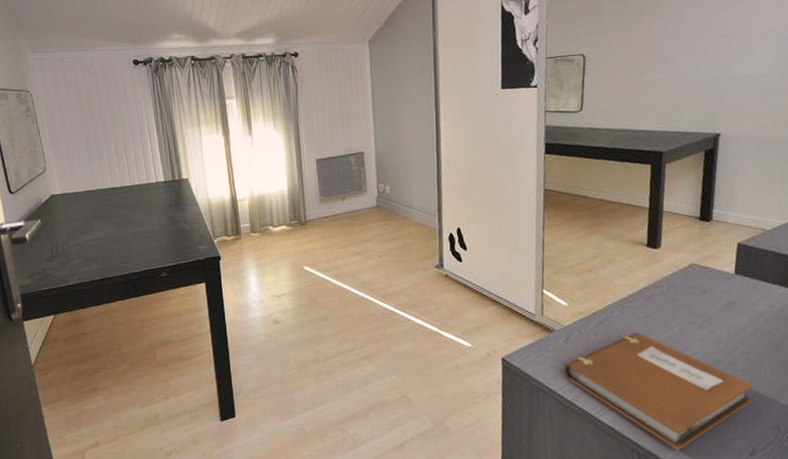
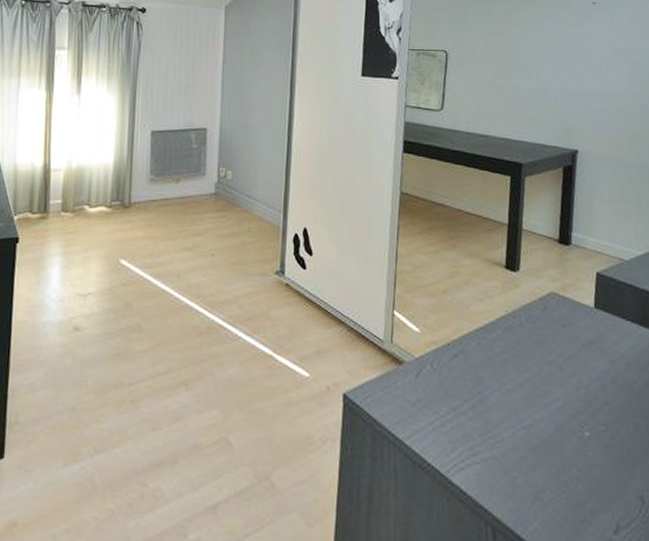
notebook: present [563,333,754,450] -> none [412,371,616,524]

